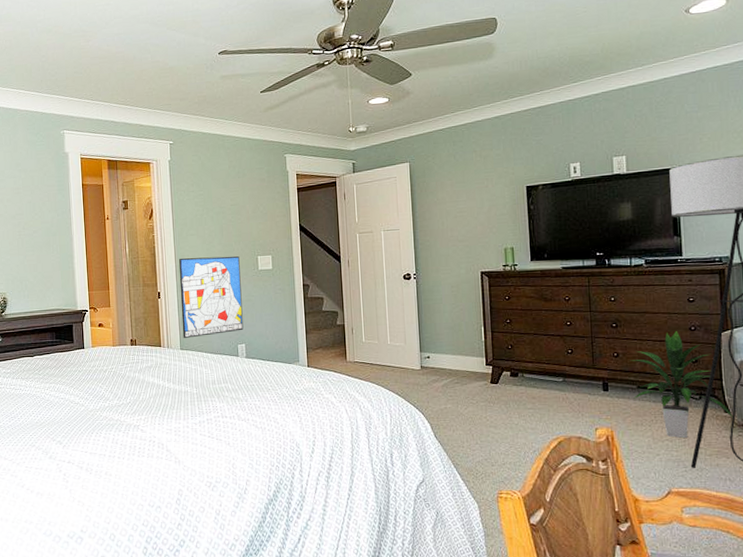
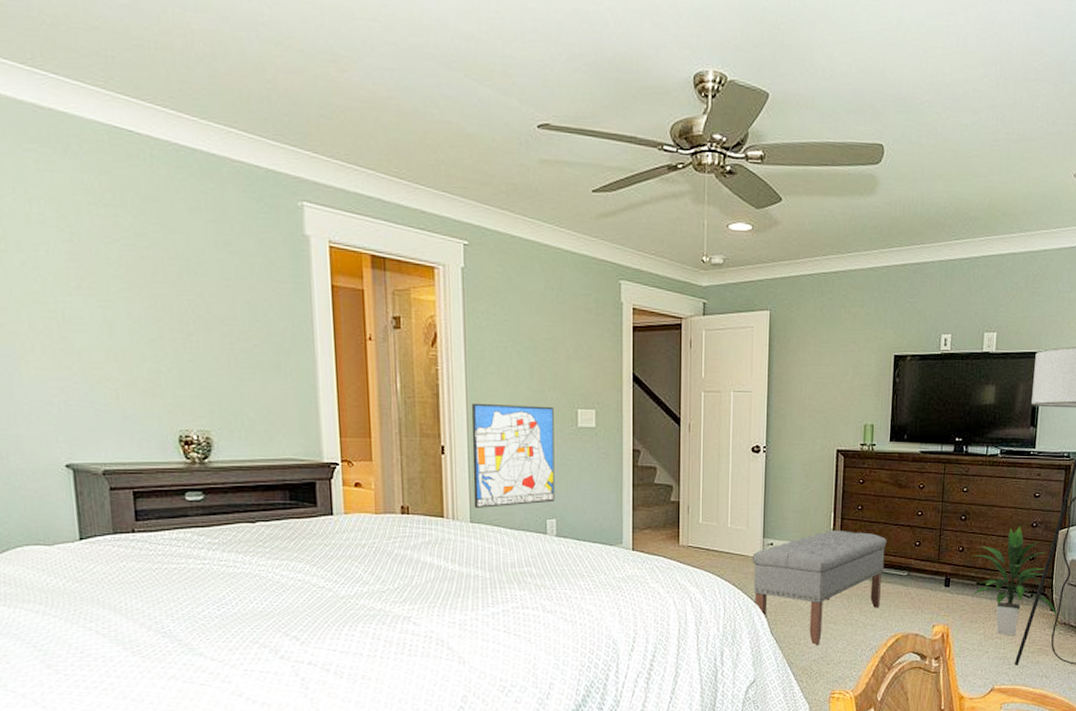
bench: none [411,342,539,447] -> present [752,531,887,645]

